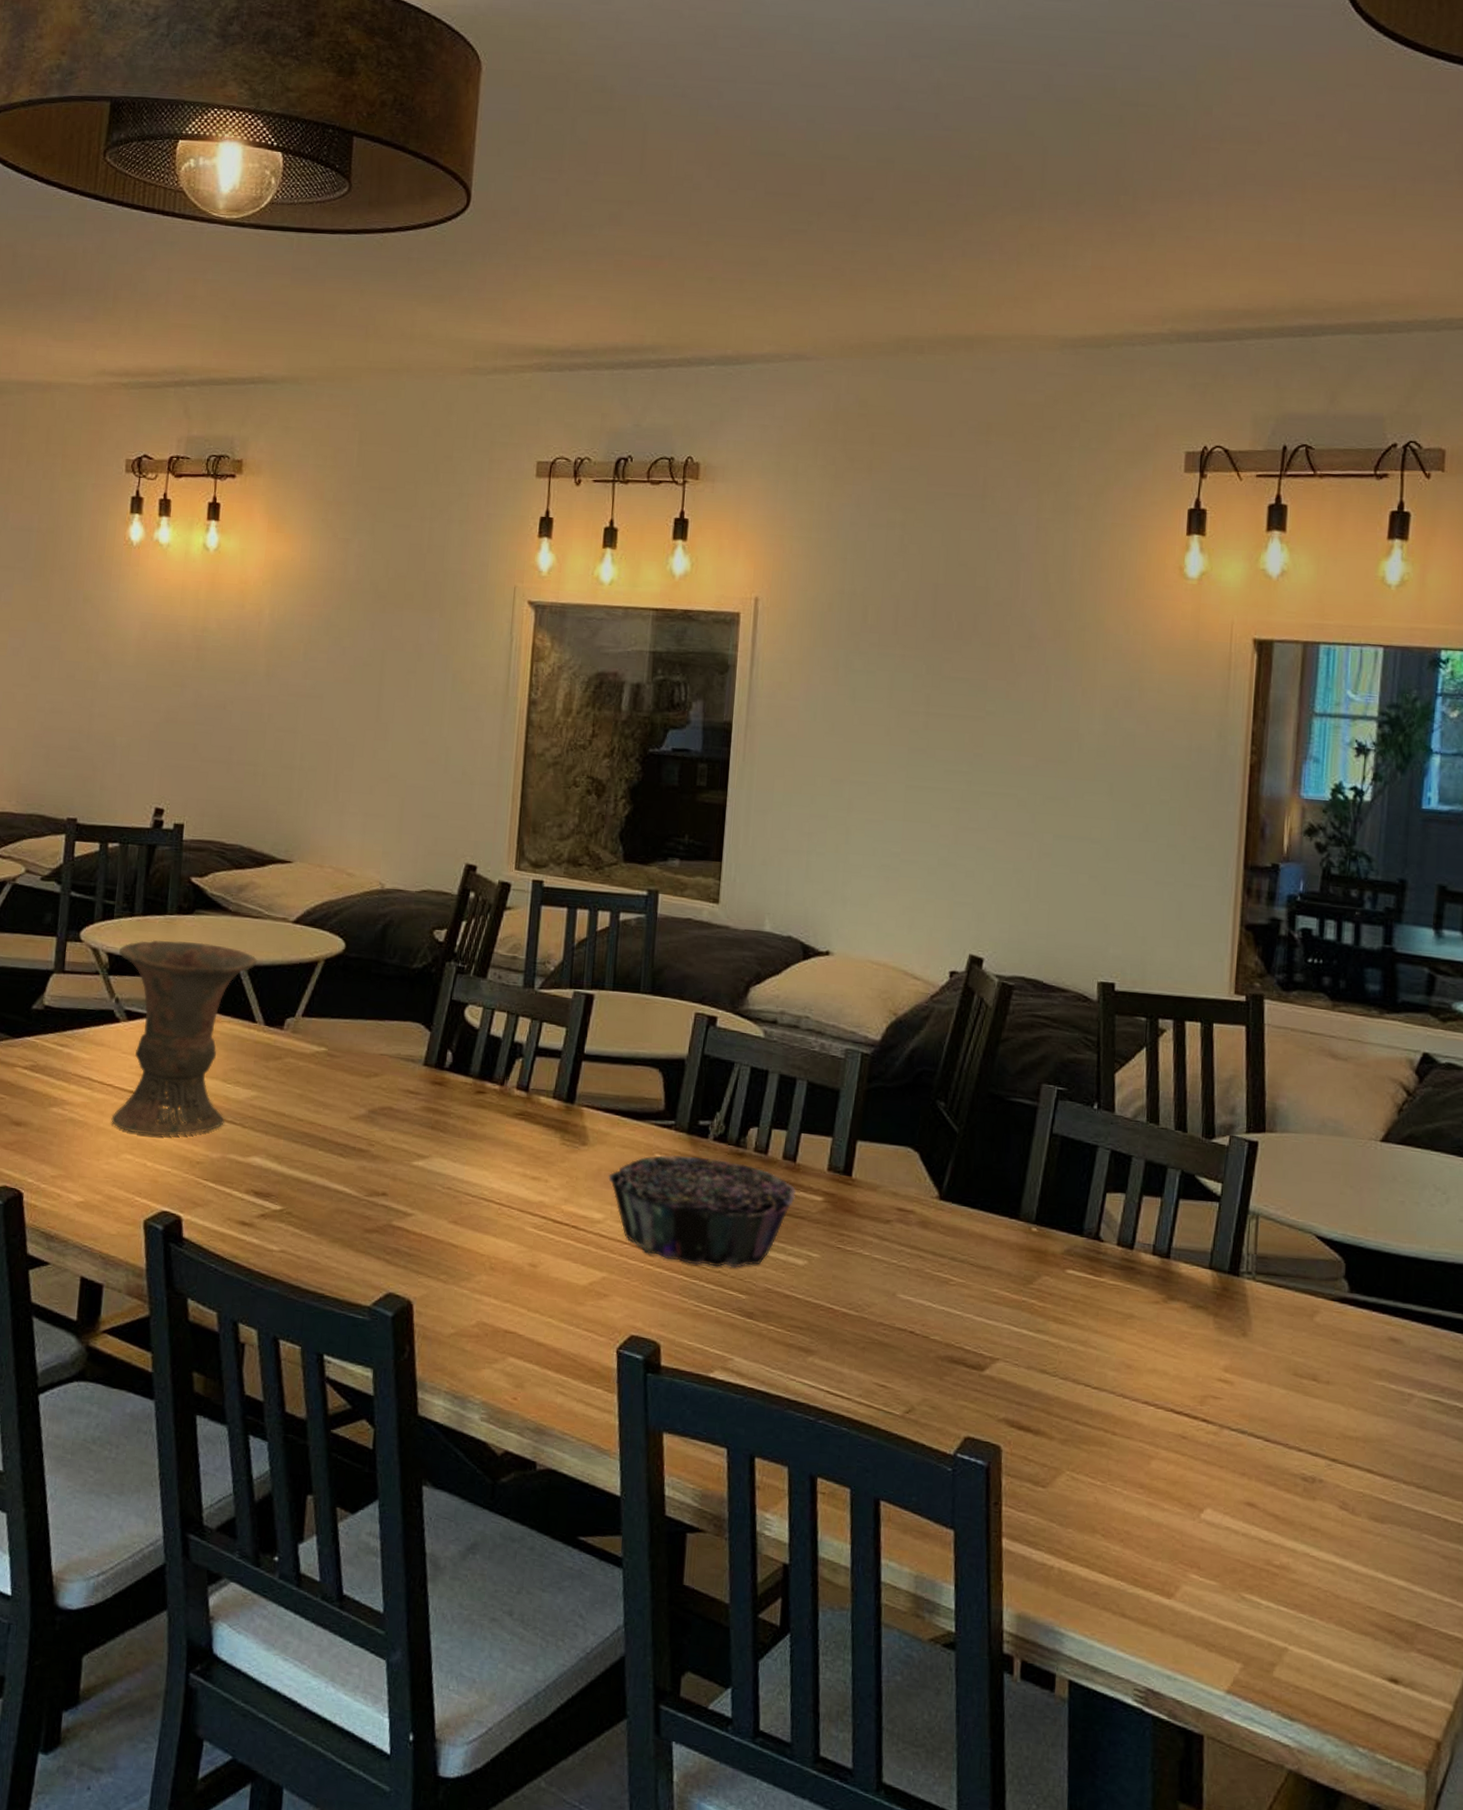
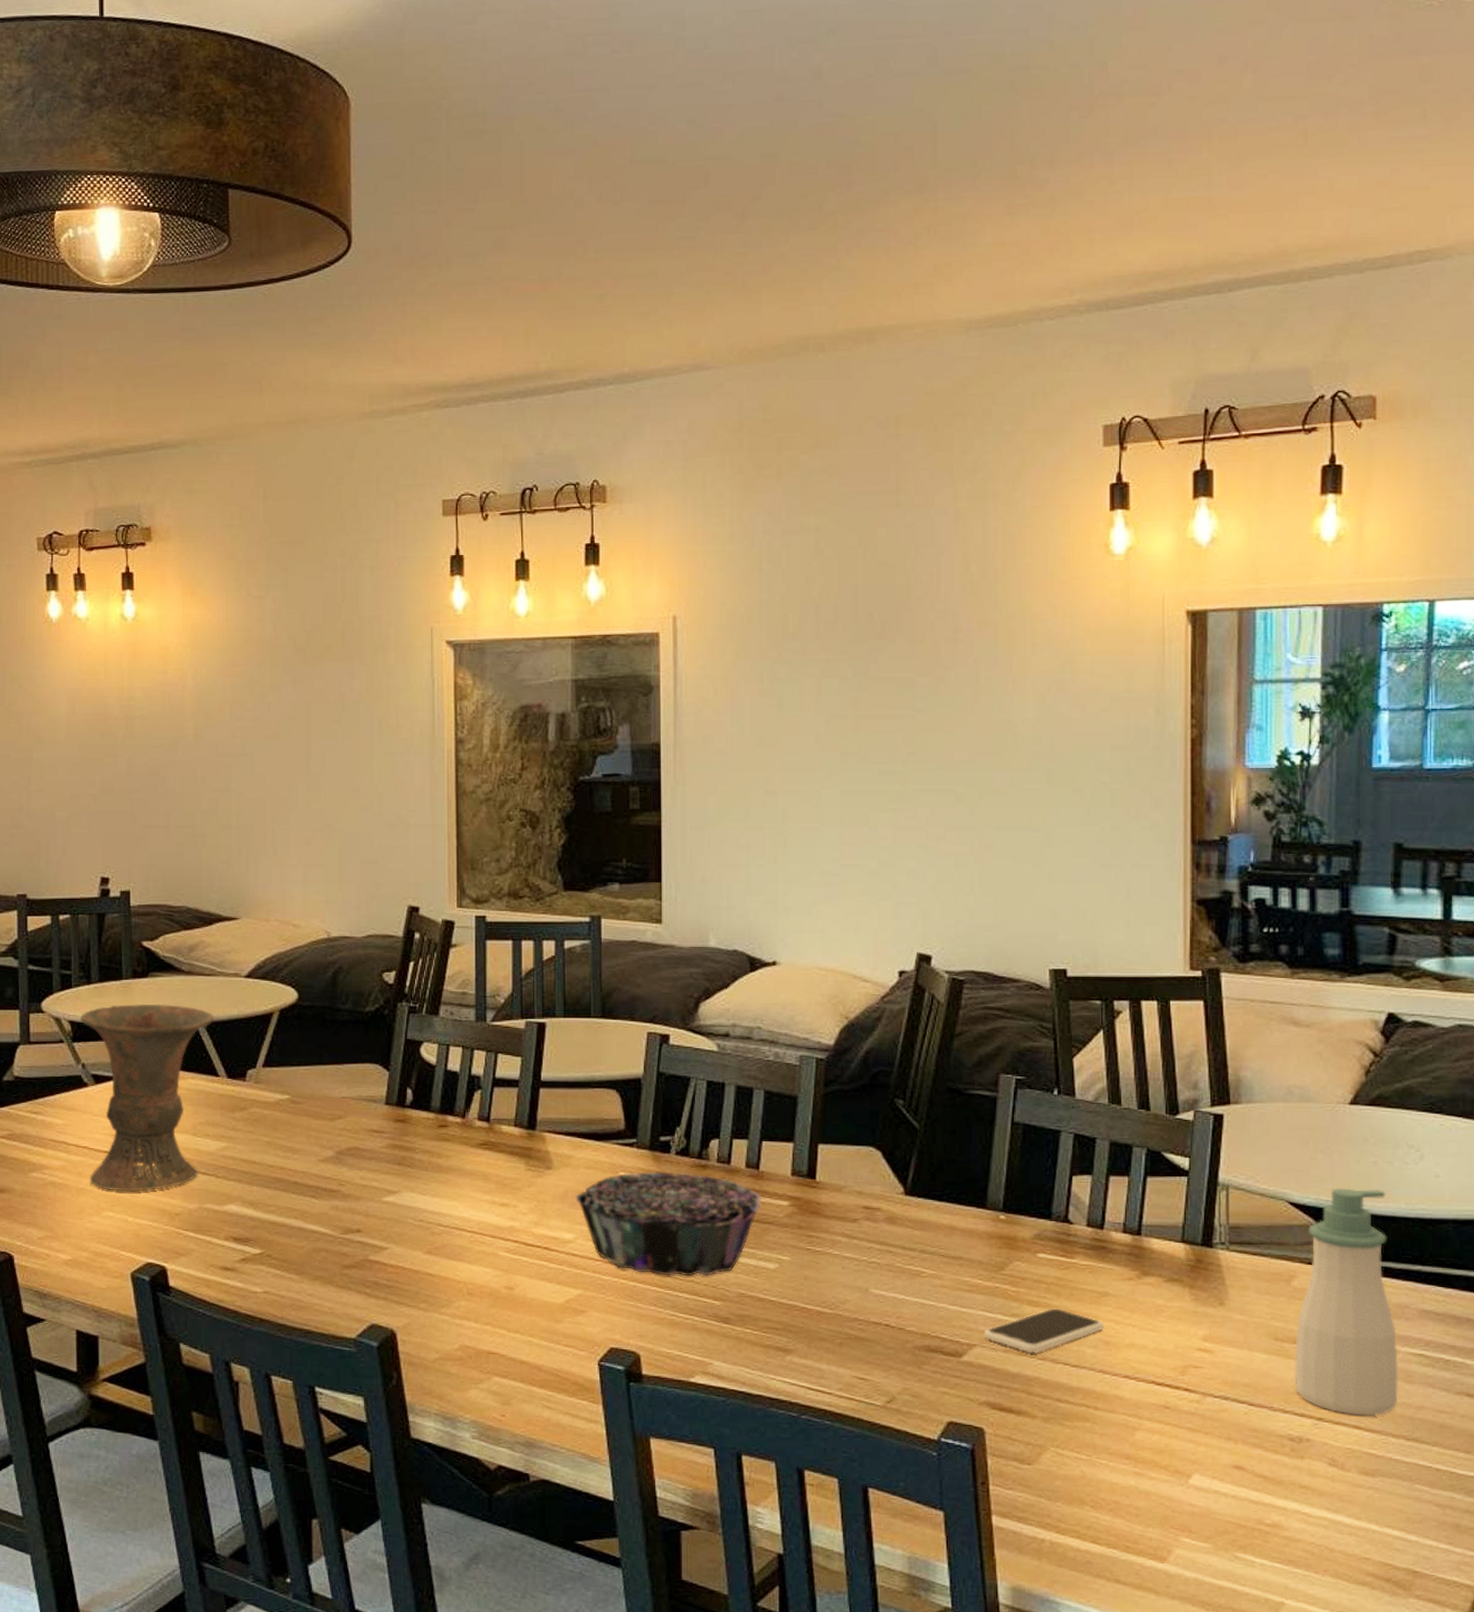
smartphone: none [1007,1326,1127,1372] -> present [983,1308,1104,1353]
soap bottle: none [1311,1225,1414,1461] -> present [1294,1188,1398,1417]

